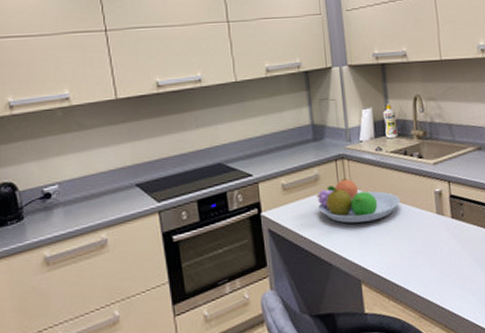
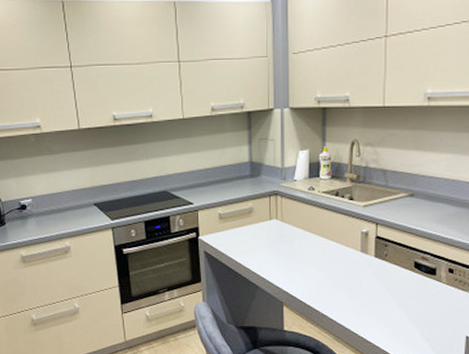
fruit bowl: present [316,177,401,223] -> none [249,212,328,253]

